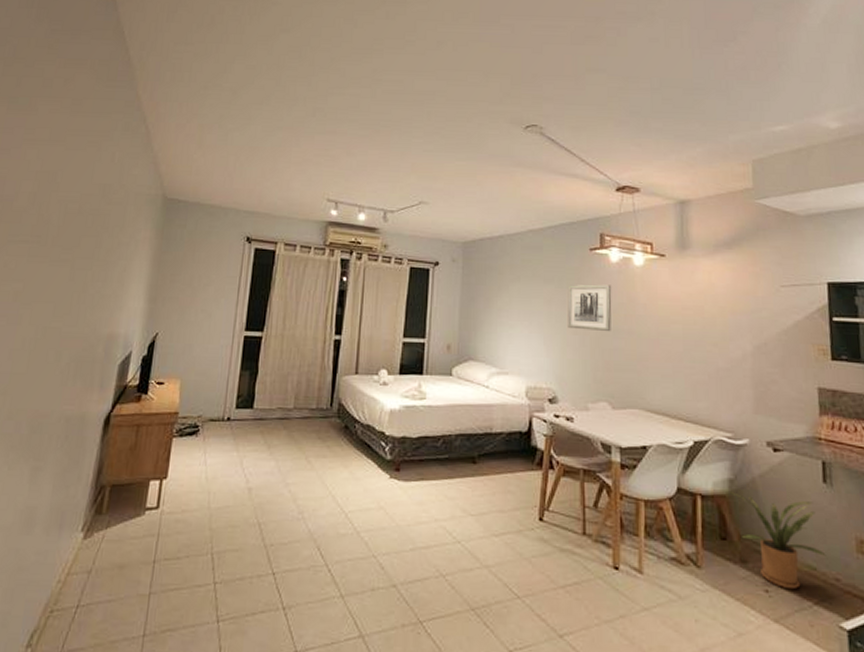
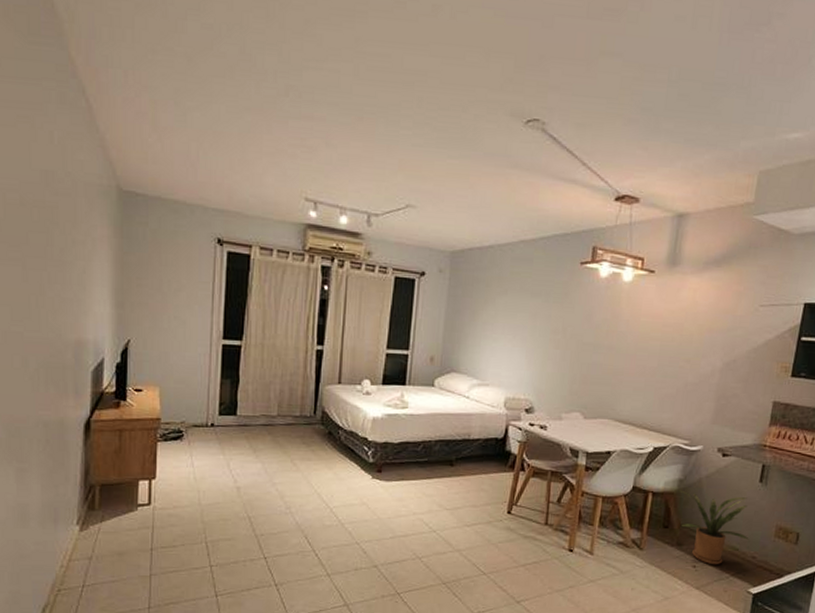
wall art: present [568,284,612,332] -> none [550,299,598,347]

